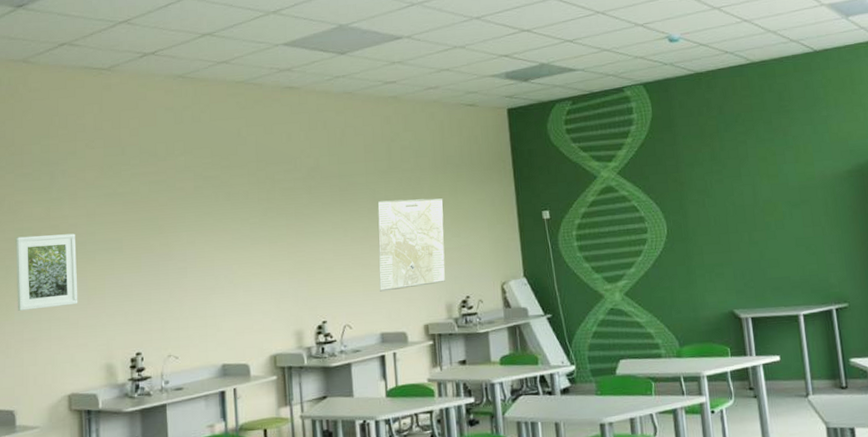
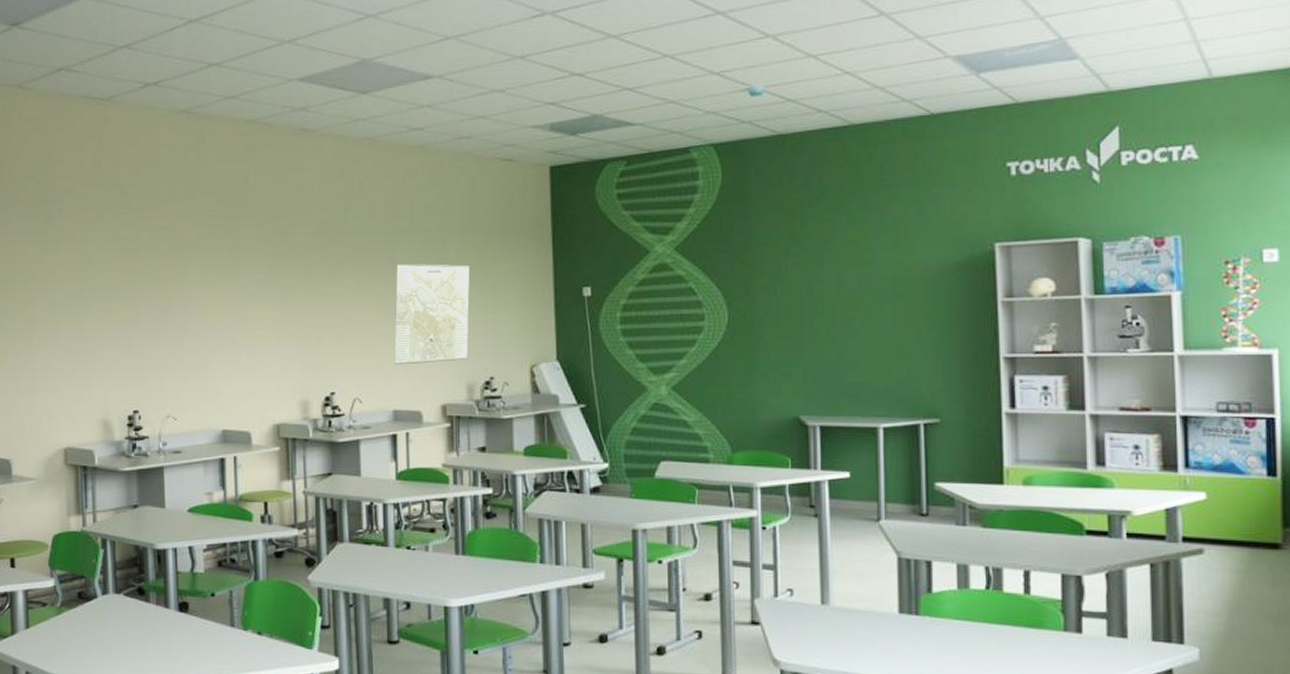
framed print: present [15,233,78,311] -> none [11,278,75,357]

